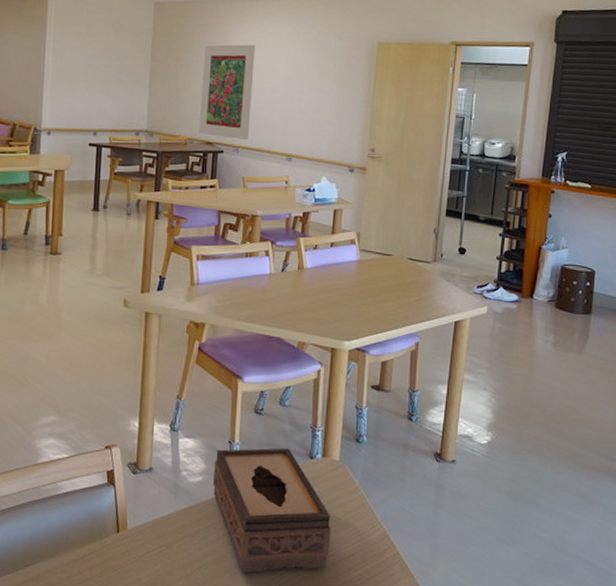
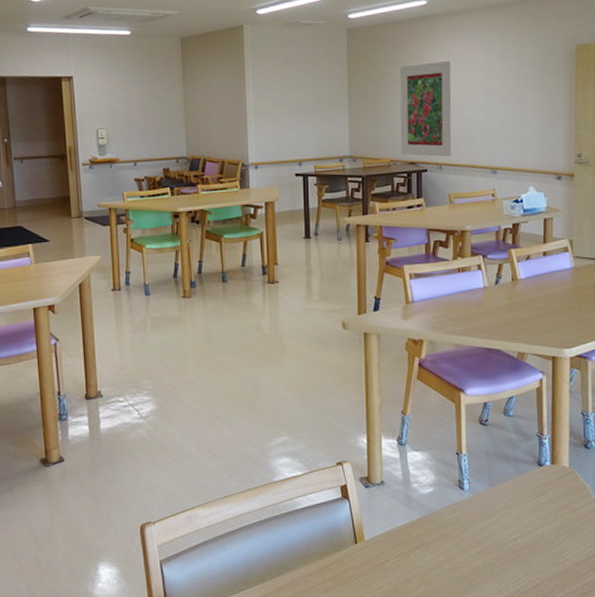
tissue box: present [212,448,331,573] -> none [443,457,566,579]

